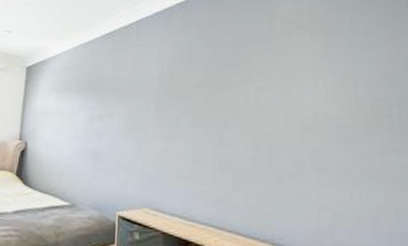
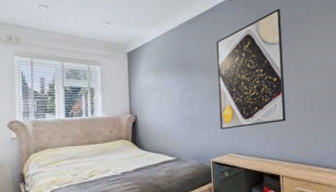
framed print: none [134,25,230,175] -> present [216,8,286,130]

